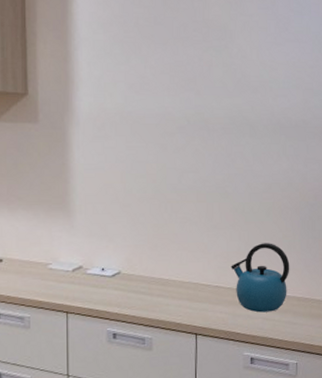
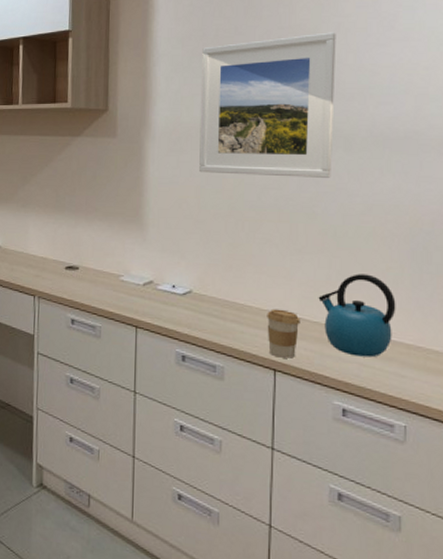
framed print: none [123,29,243,161] -> present [199,32,336,178]
coffee cup: none [188,280,217,323] -> present [267,309,300,359]

